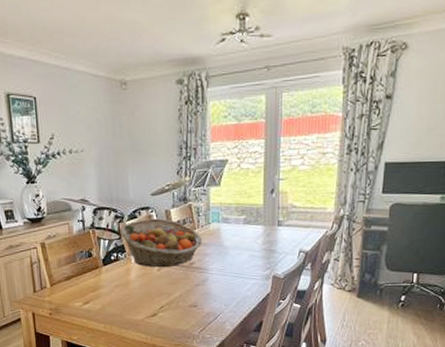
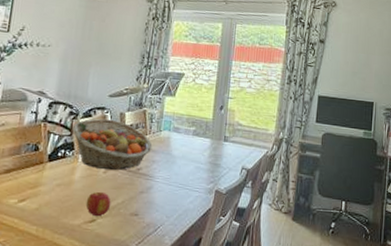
apple: none [145,288,169,311] -> present [85,191,111,217]

